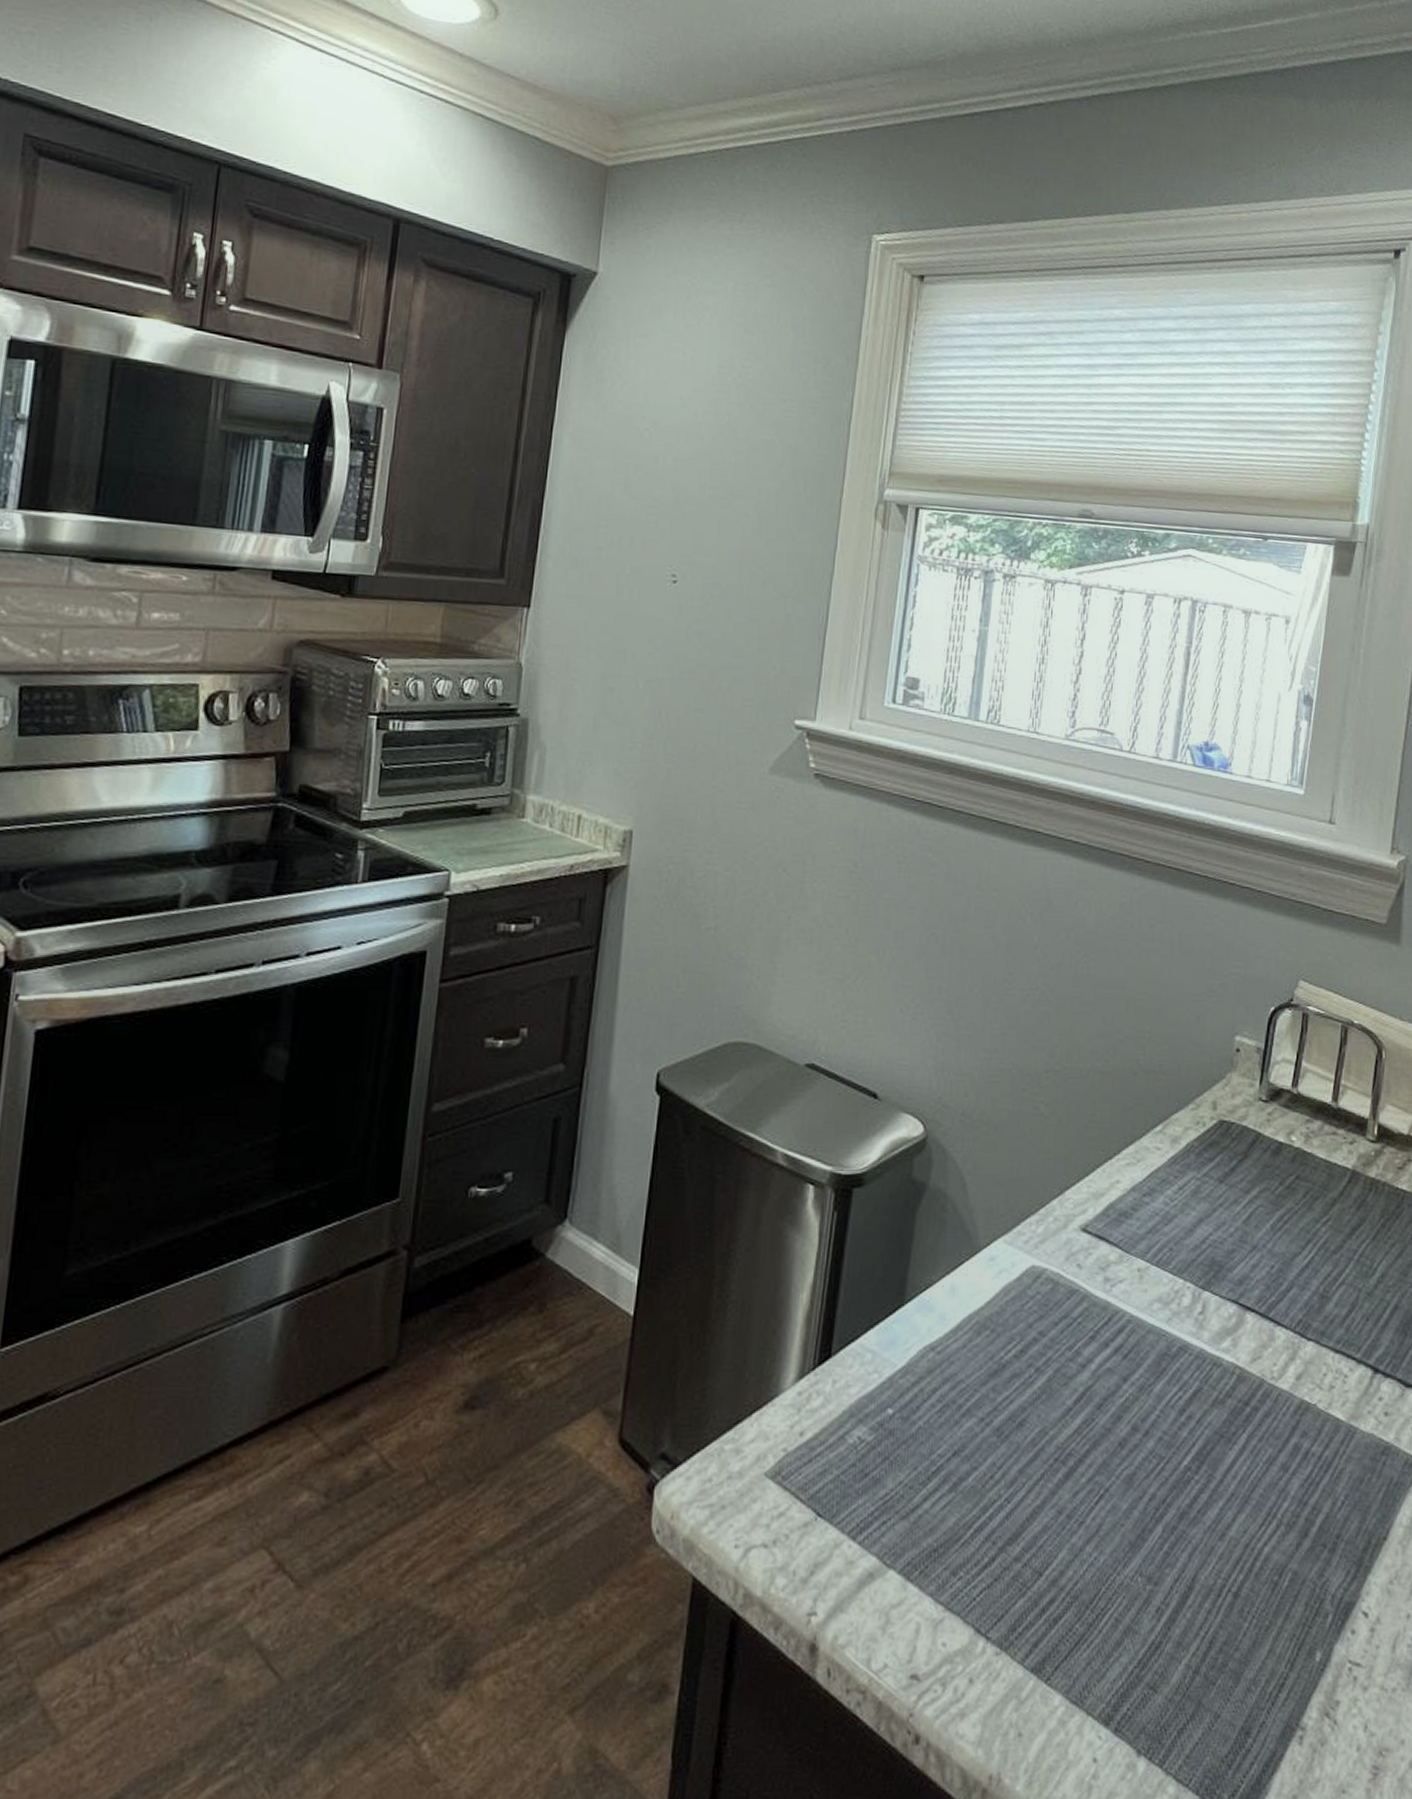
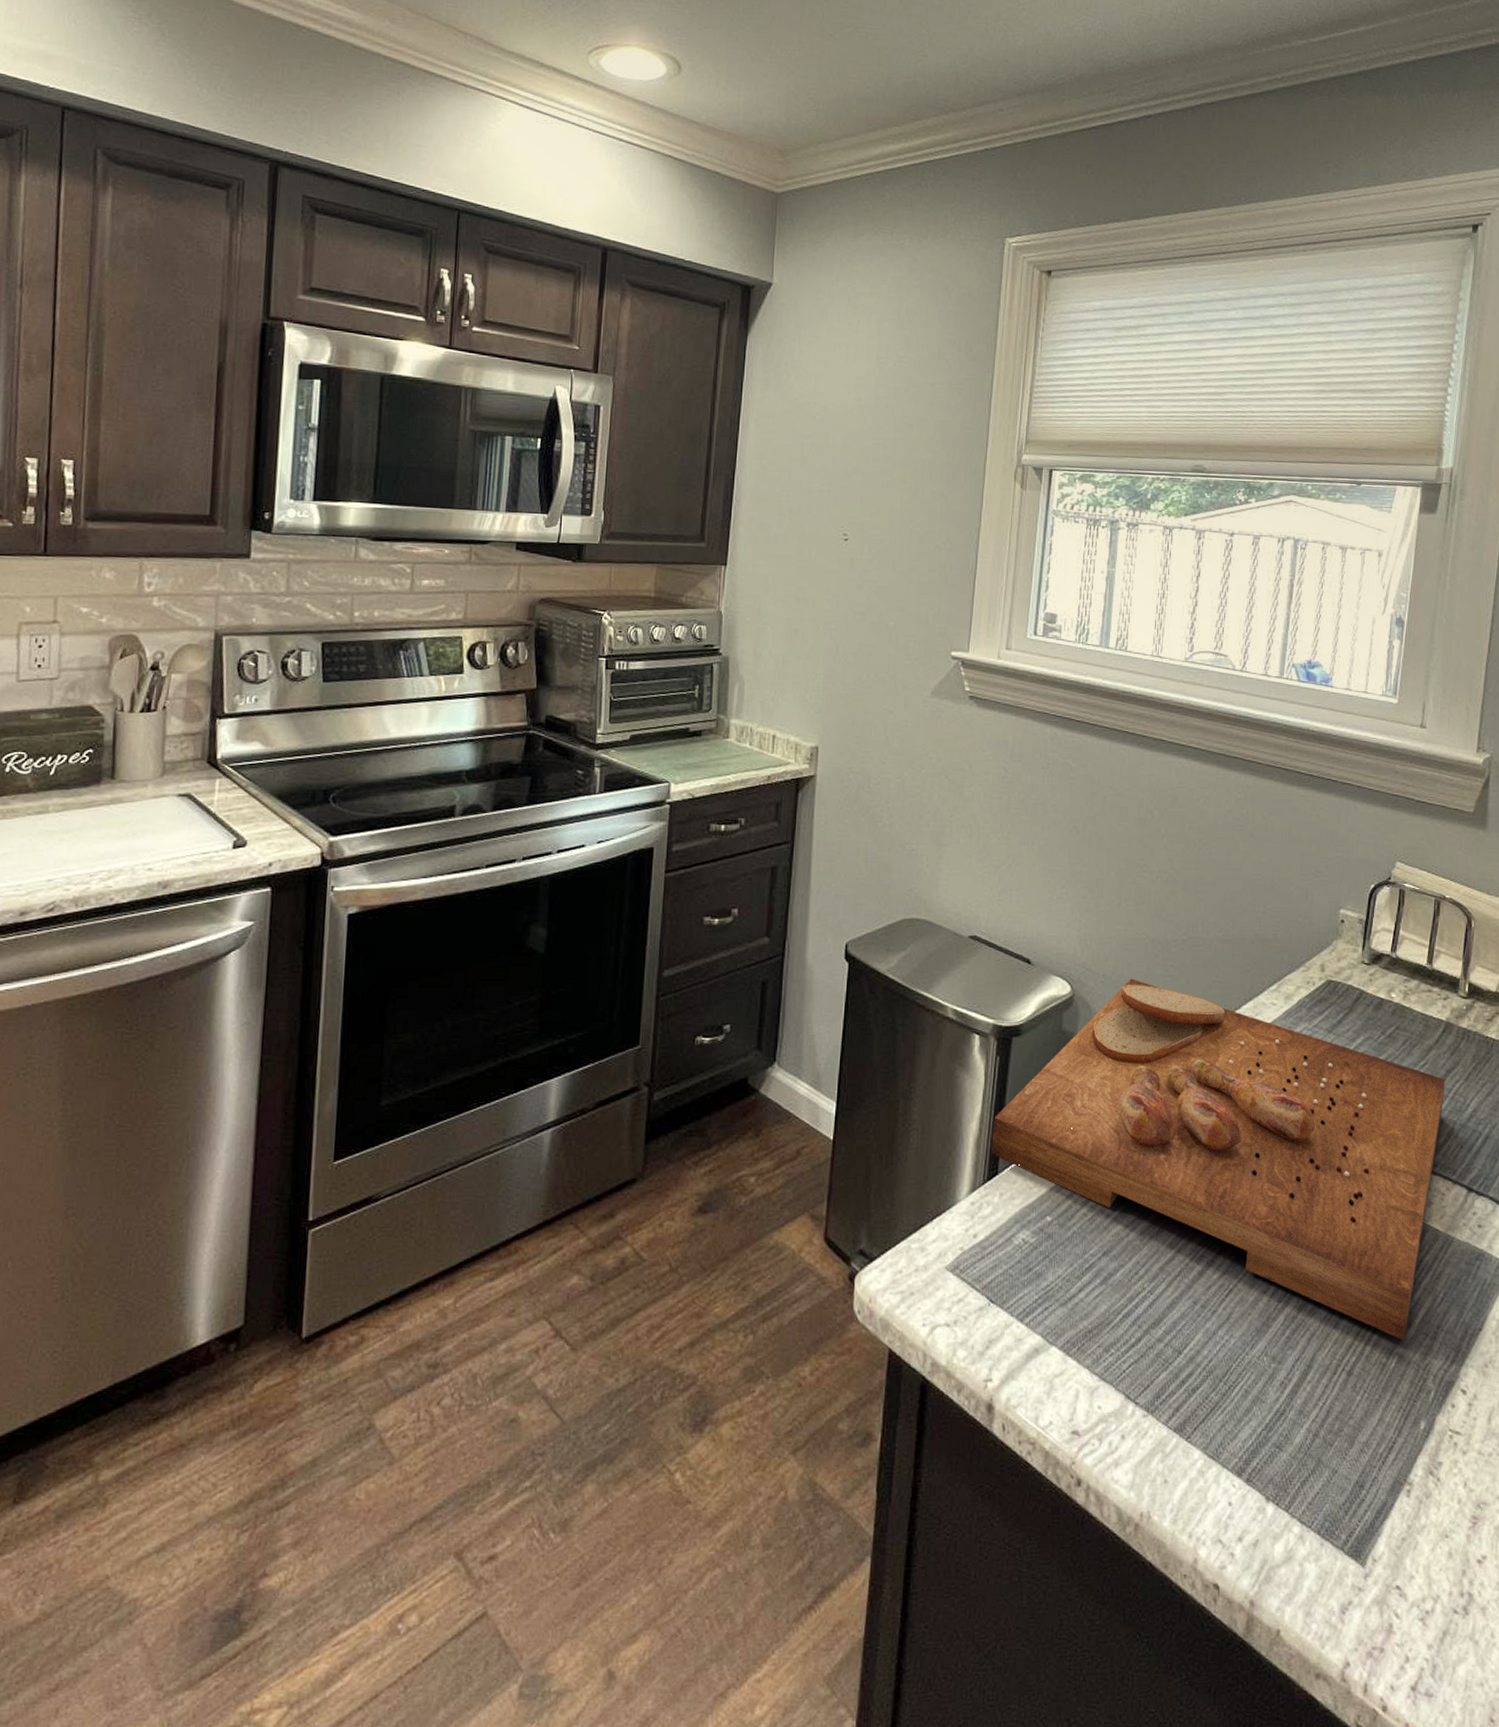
cutting board: none [824,1117,1350,1554] -> present [991,978,1445,1341]

